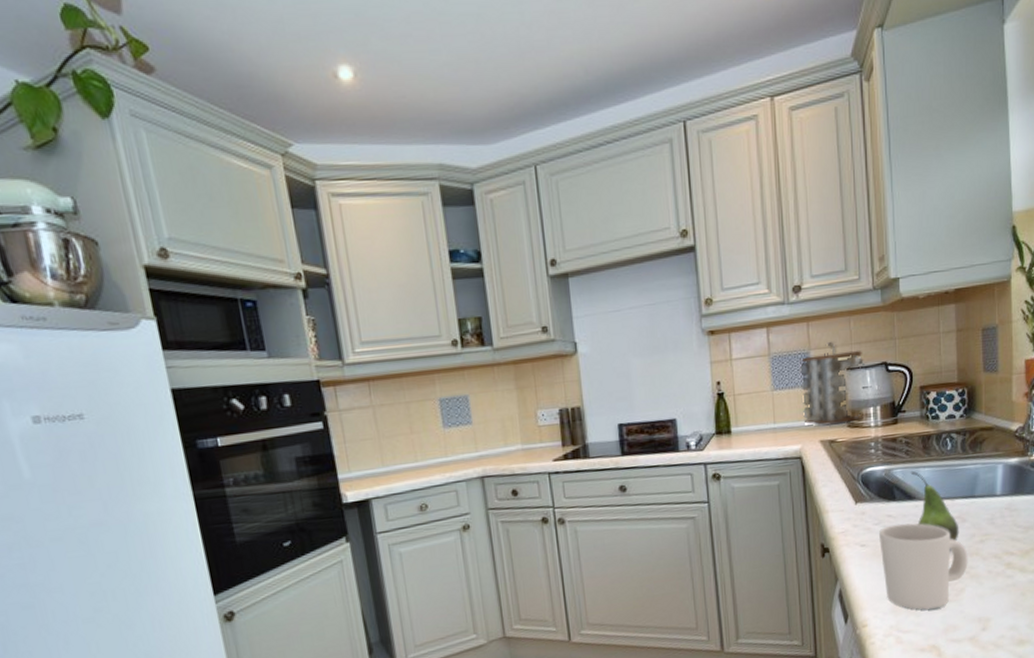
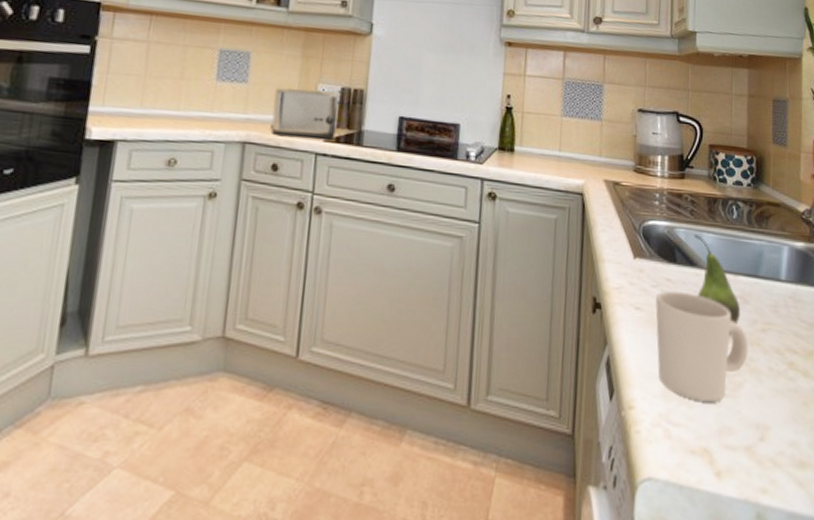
toaster: none [498,415,563,466] -> present [271,88,342,140]
spice rack: present [800,342,865,426] -> none [590,80,655,168]

